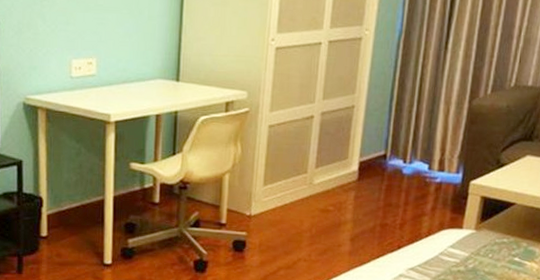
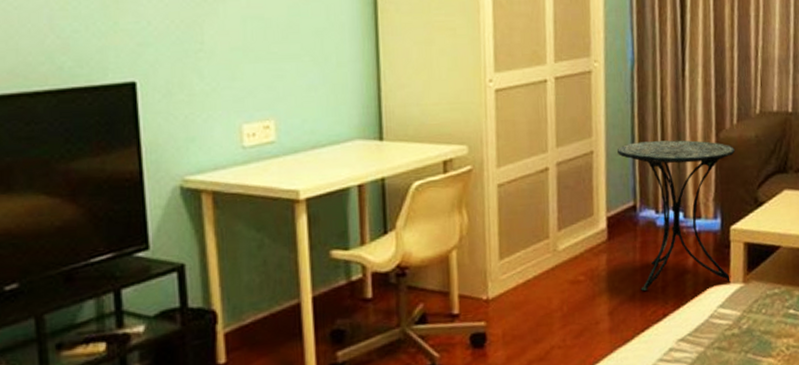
side table: none [376,102,485,228] -> present [618,140,735,292]

